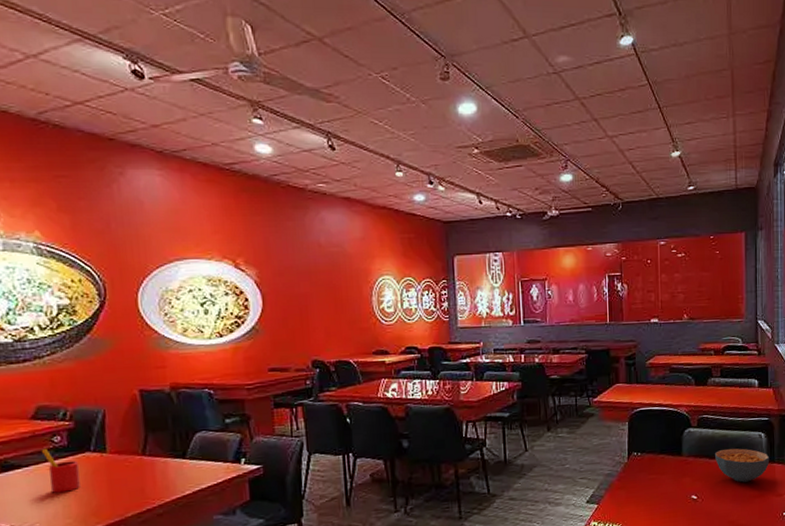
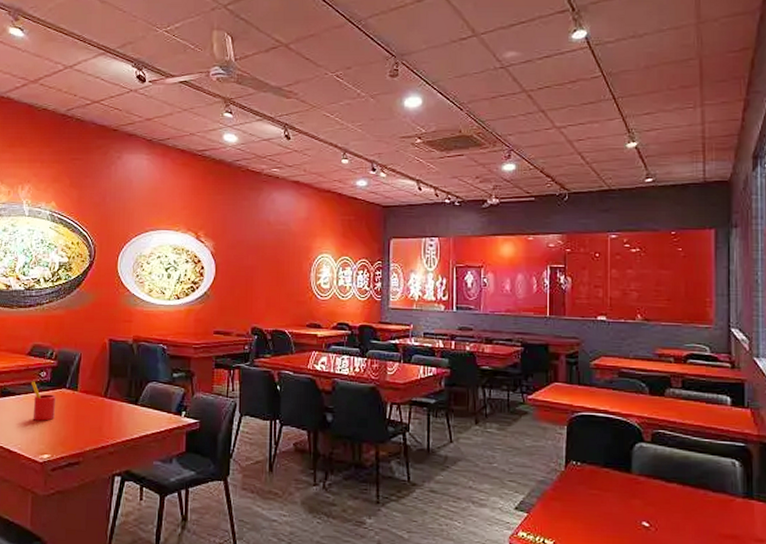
cereal bowl: present [714,448,770,483] -> none [672,473,747,517]

